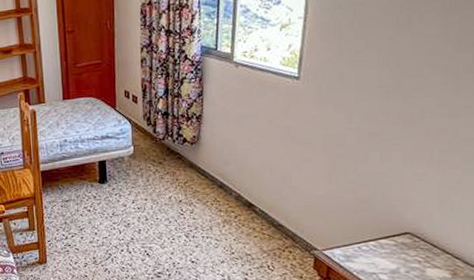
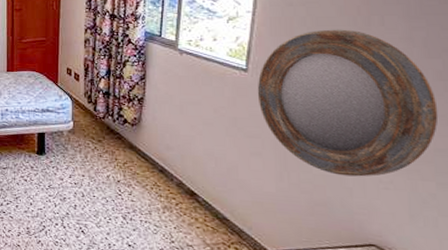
home mirror: none [308,29,466,173] -> present [257,29,439,177]

